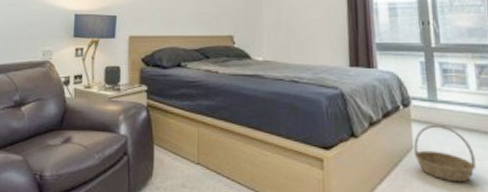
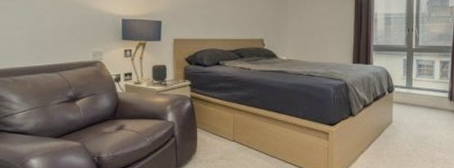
basket: present [413,124,476,183] -> none [392,105,432,144]

